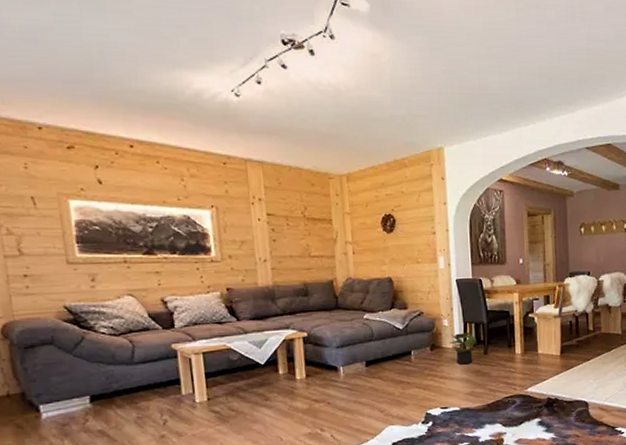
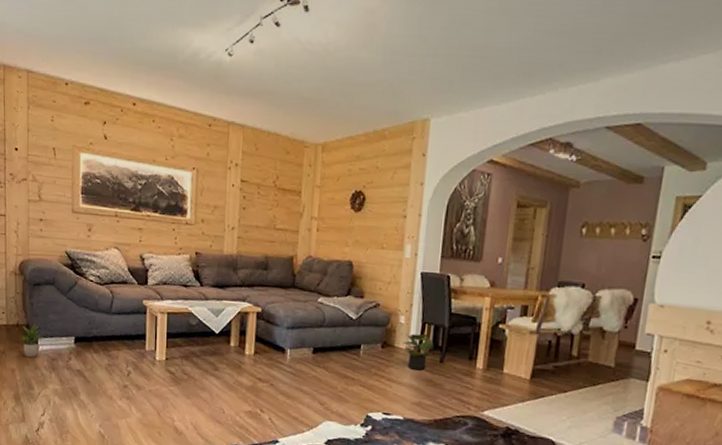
potted plant: none [14,391,48,429] -> present [20,324,44,358]

